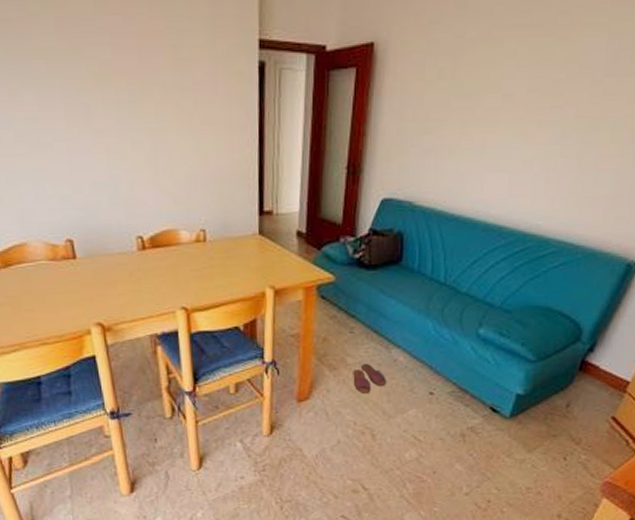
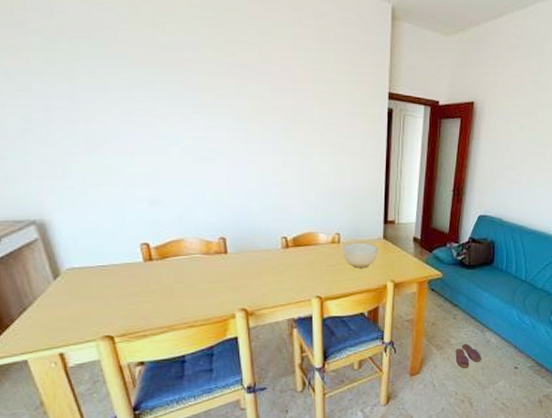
bowl: none [210,240,253,272] -> present [343,242,378,268]

